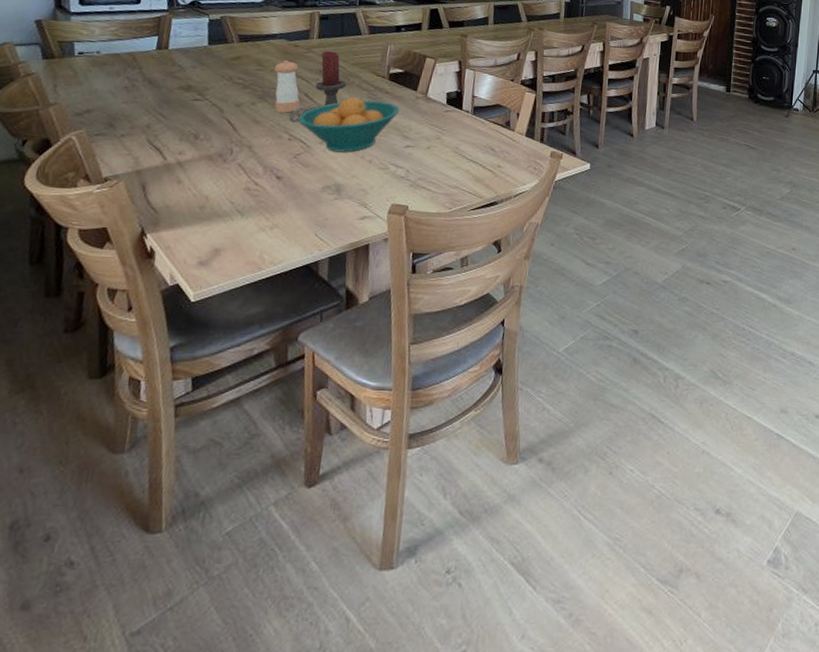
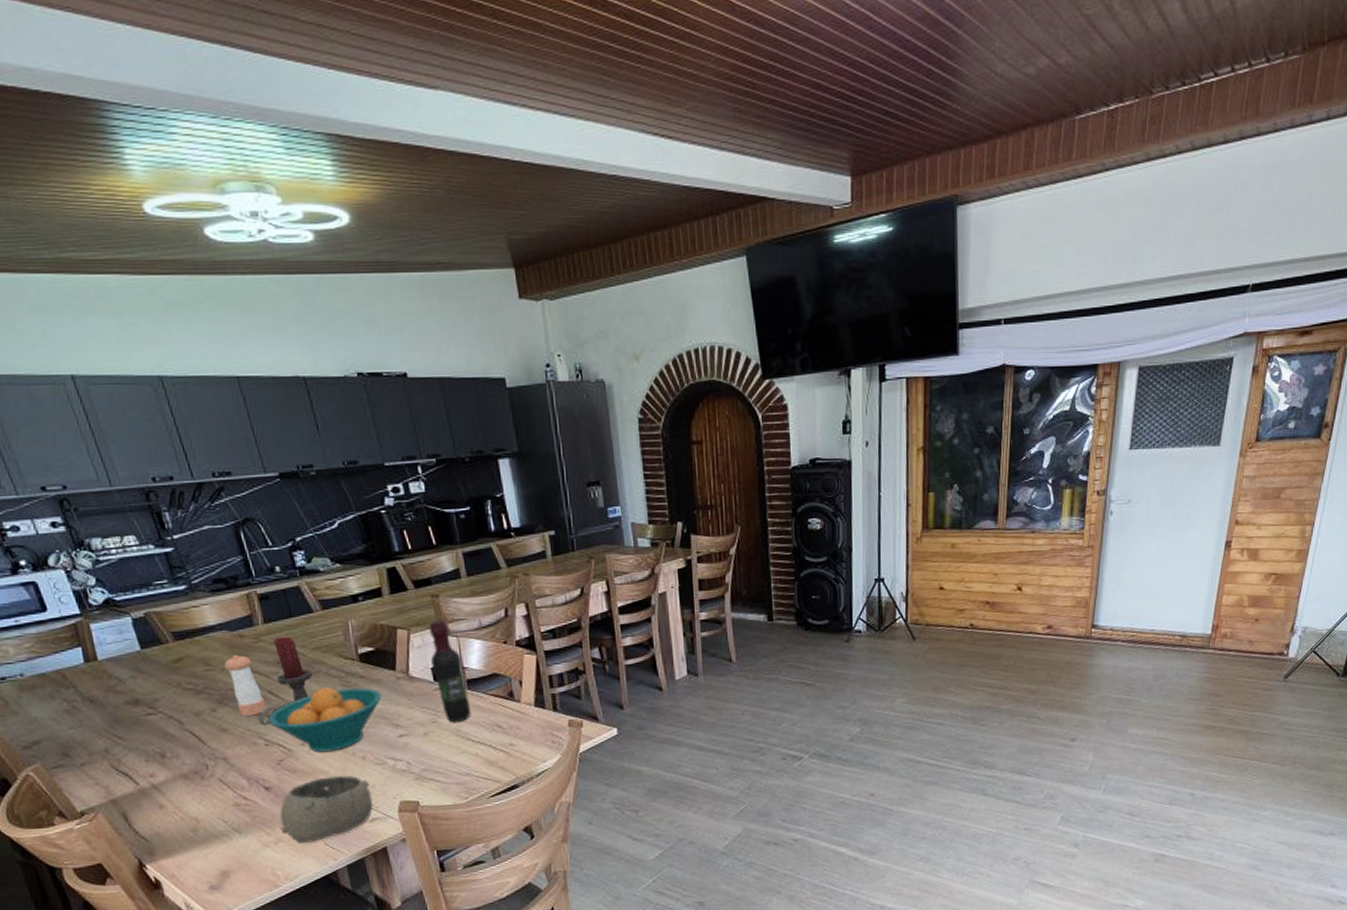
bowl: none [279,174,369,232] -> present [279,775,373,843]
wine bottle: none [447,55,474,142] -> present [429,620,472,723]

